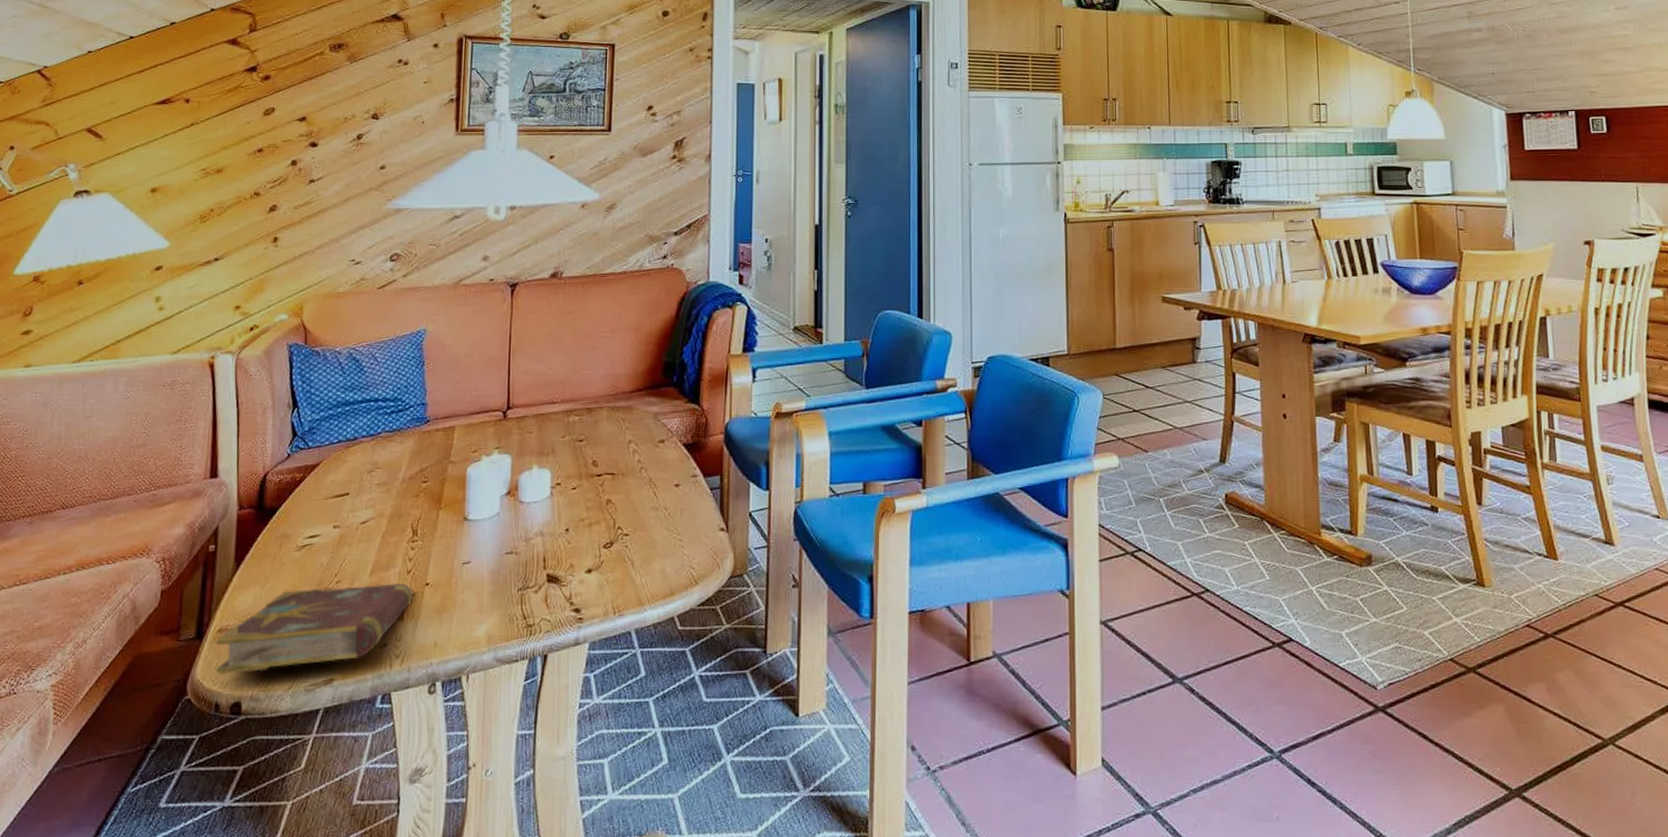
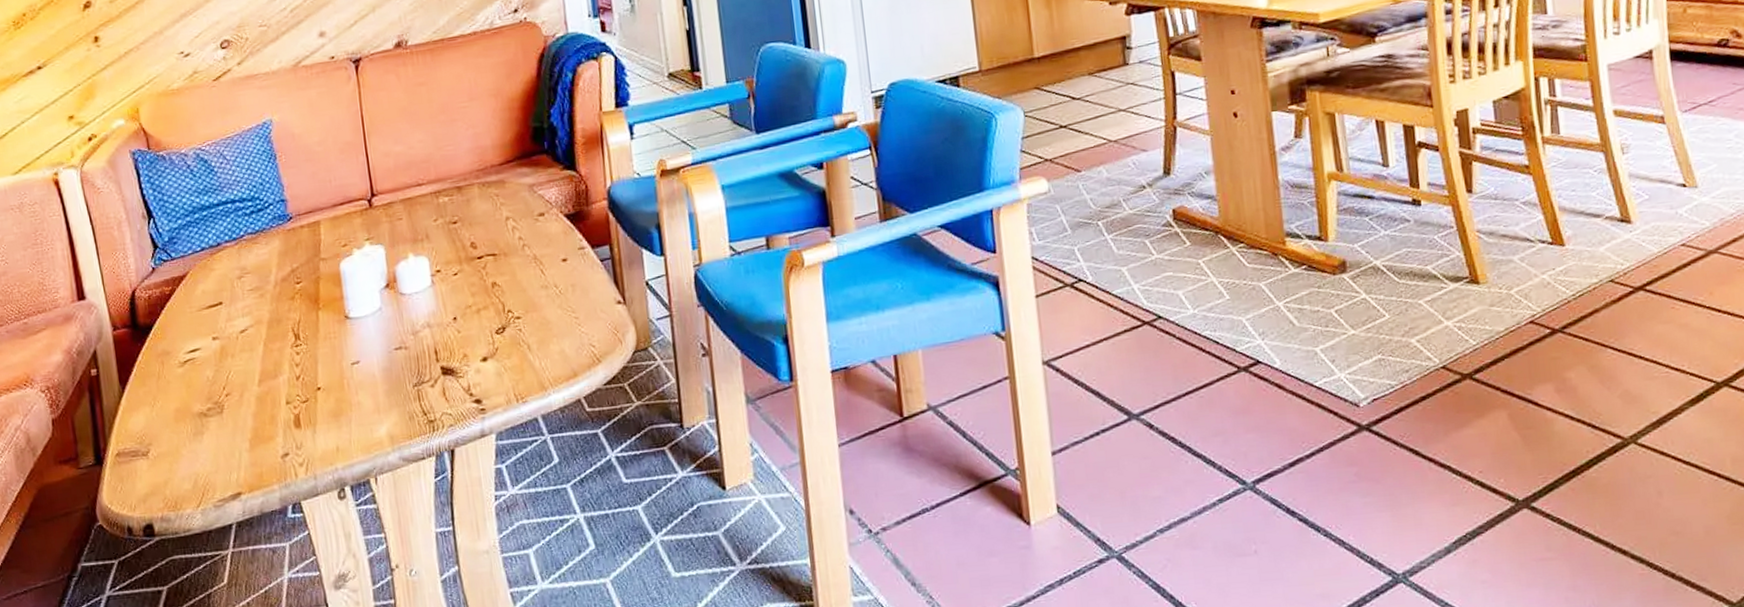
book: present [215,582,414,674] -> none [116,389,308,498]

